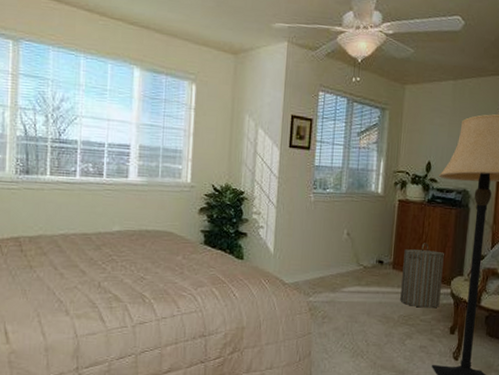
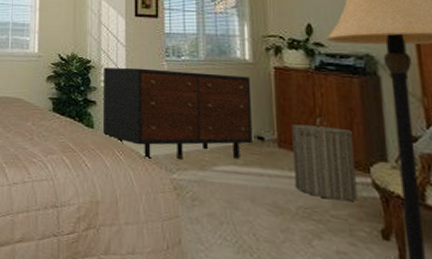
dresser: none [251,199,380,288] -> present [102,67,253,162]

